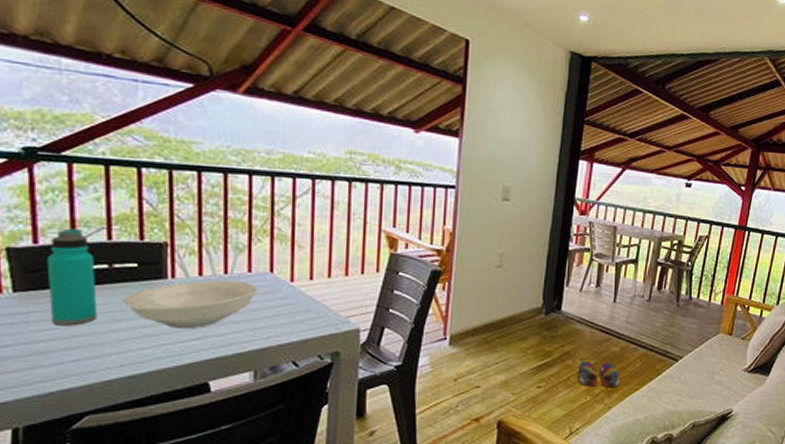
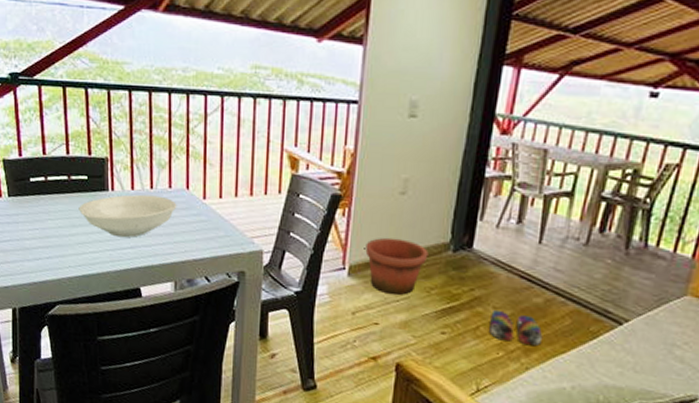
water bottle: present [47,228,98,326] -> none [28,143,62,228]
pot: none [466,307,524,357] -> present [365,237,429,295]

